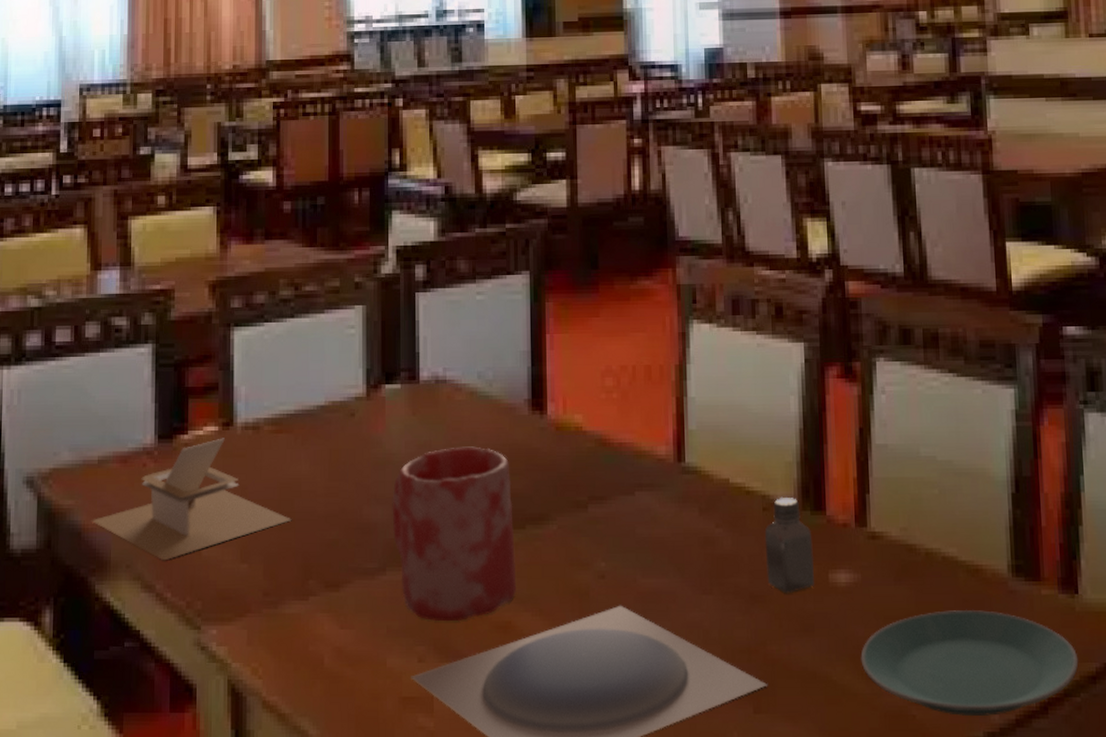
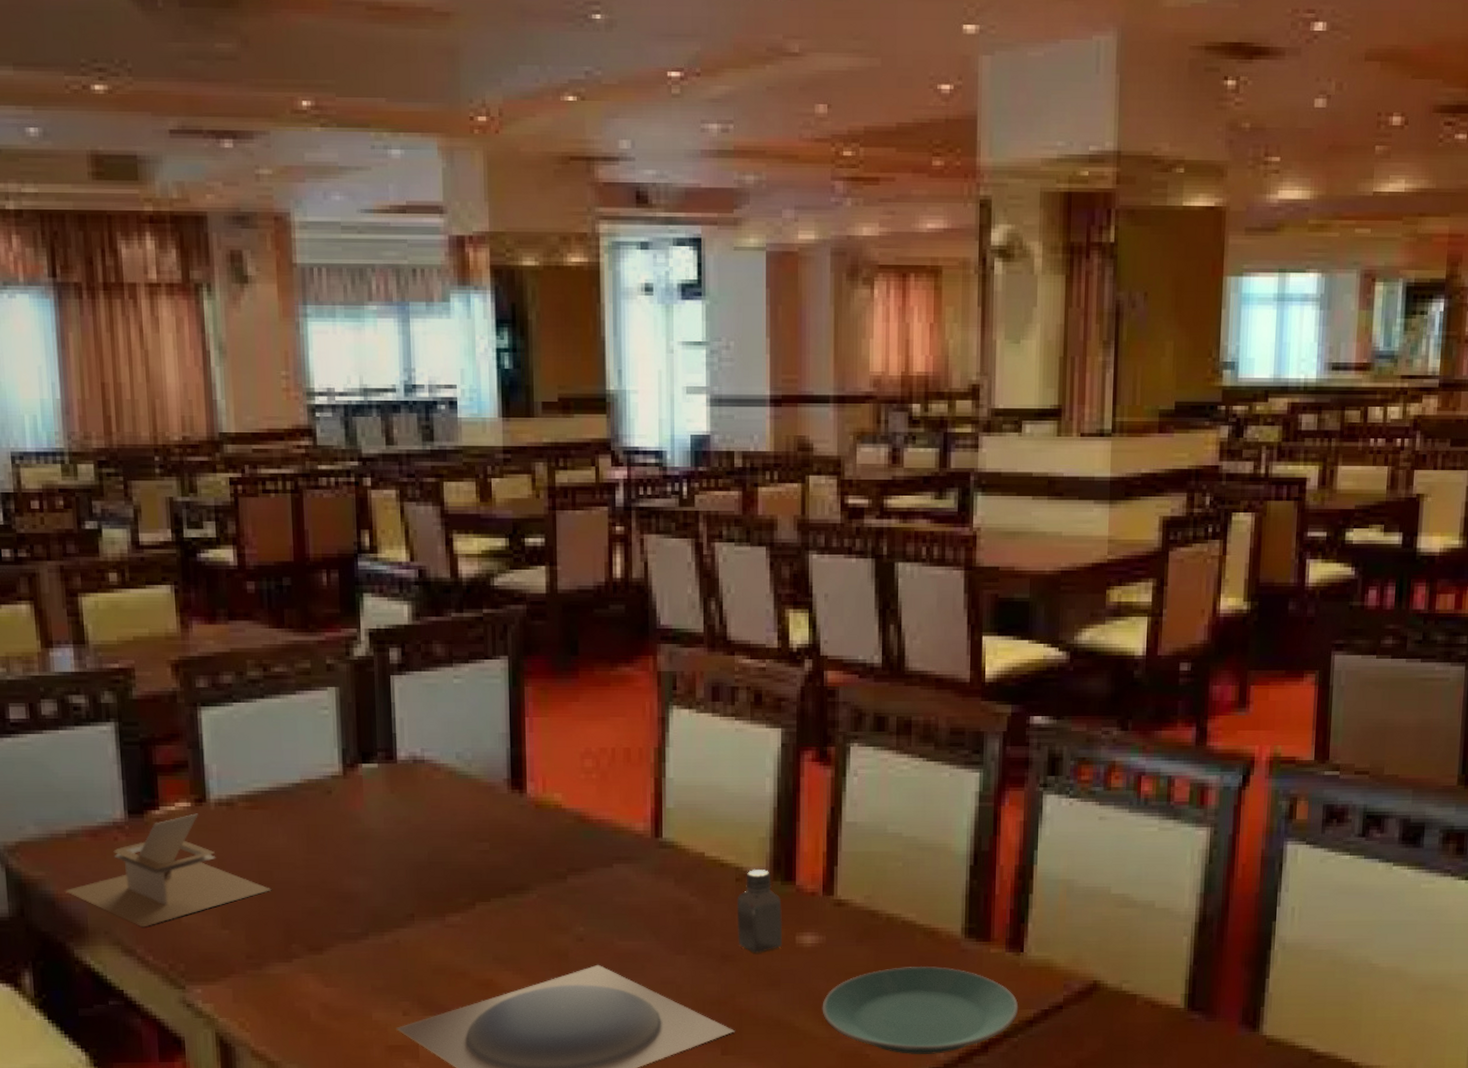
vase: present [392,446,517,622] -> none [372,822,498,980]

